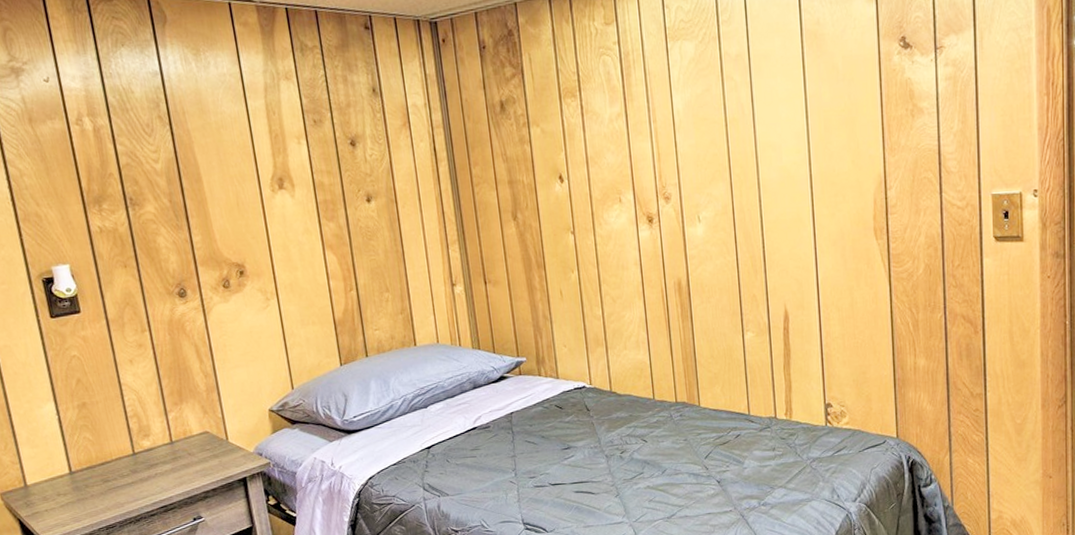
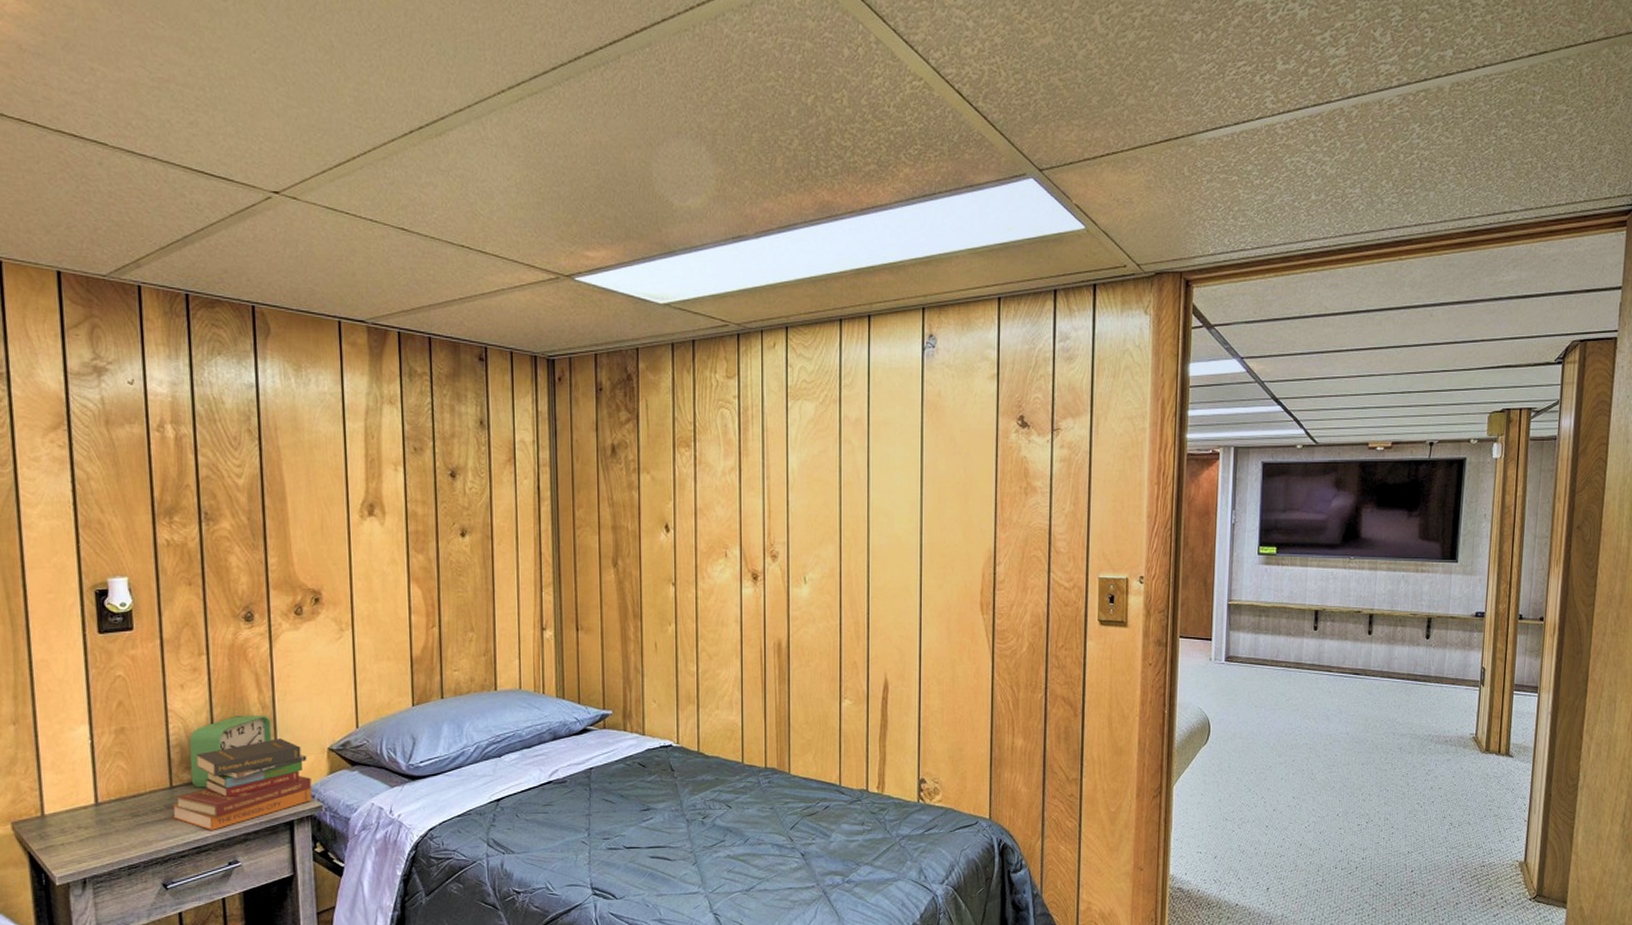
books: none [137,403,261,491] -> present [172,739,312,830]
alarm clock: none [144,383,218,453] -> present [189,716,272,788]

